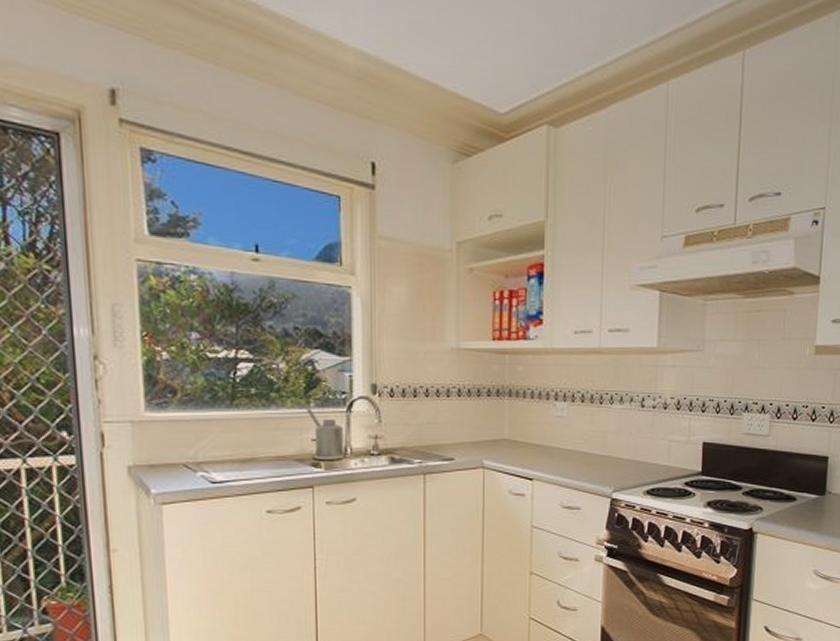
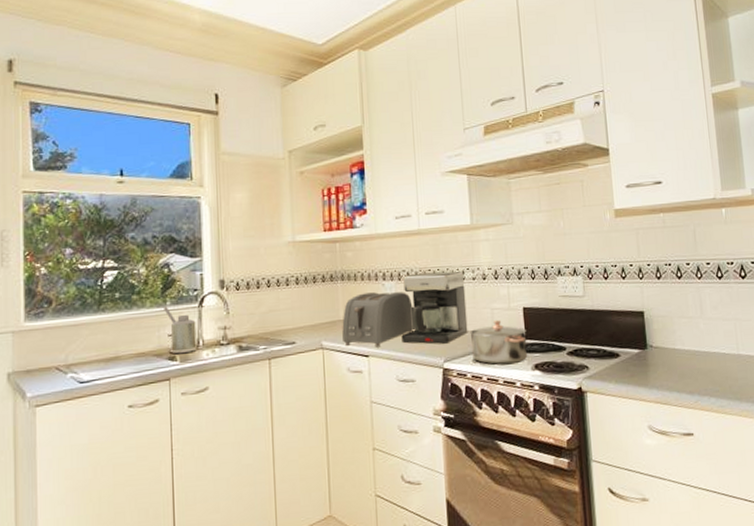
toaster: none [506,412,585,471] -> present [342,292,415,348]
coffee maker: none [570,396,644,474] -> present [401,271,468,345]
cooking pot: none [643,453,703,498] -> present [470,320,528,365]

